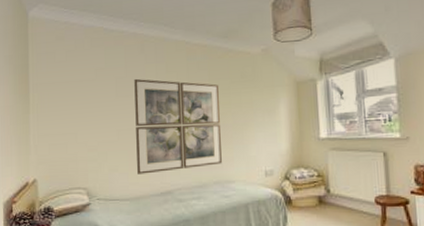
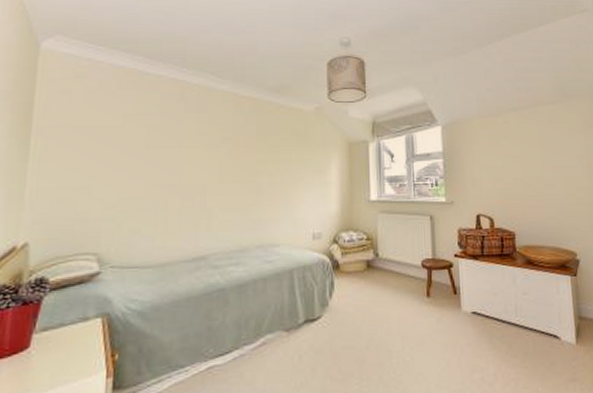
wall art: present [134,78,222,174] -> none [165,128,268,237]

